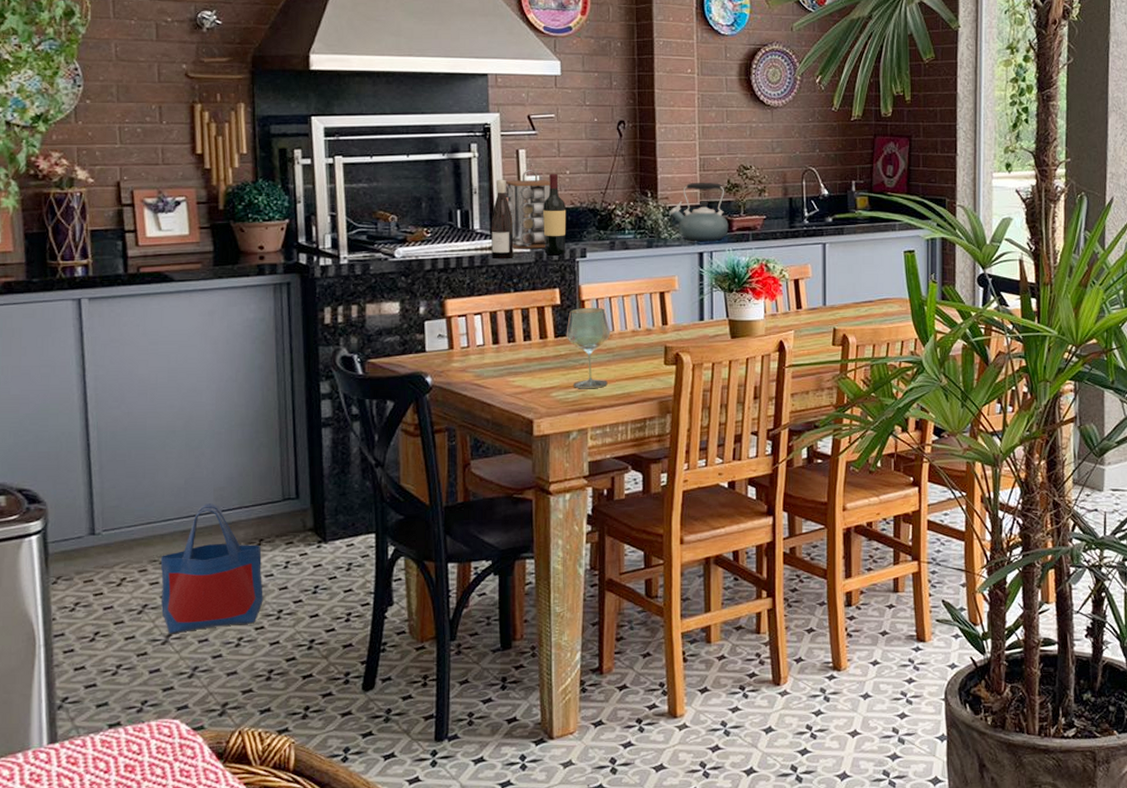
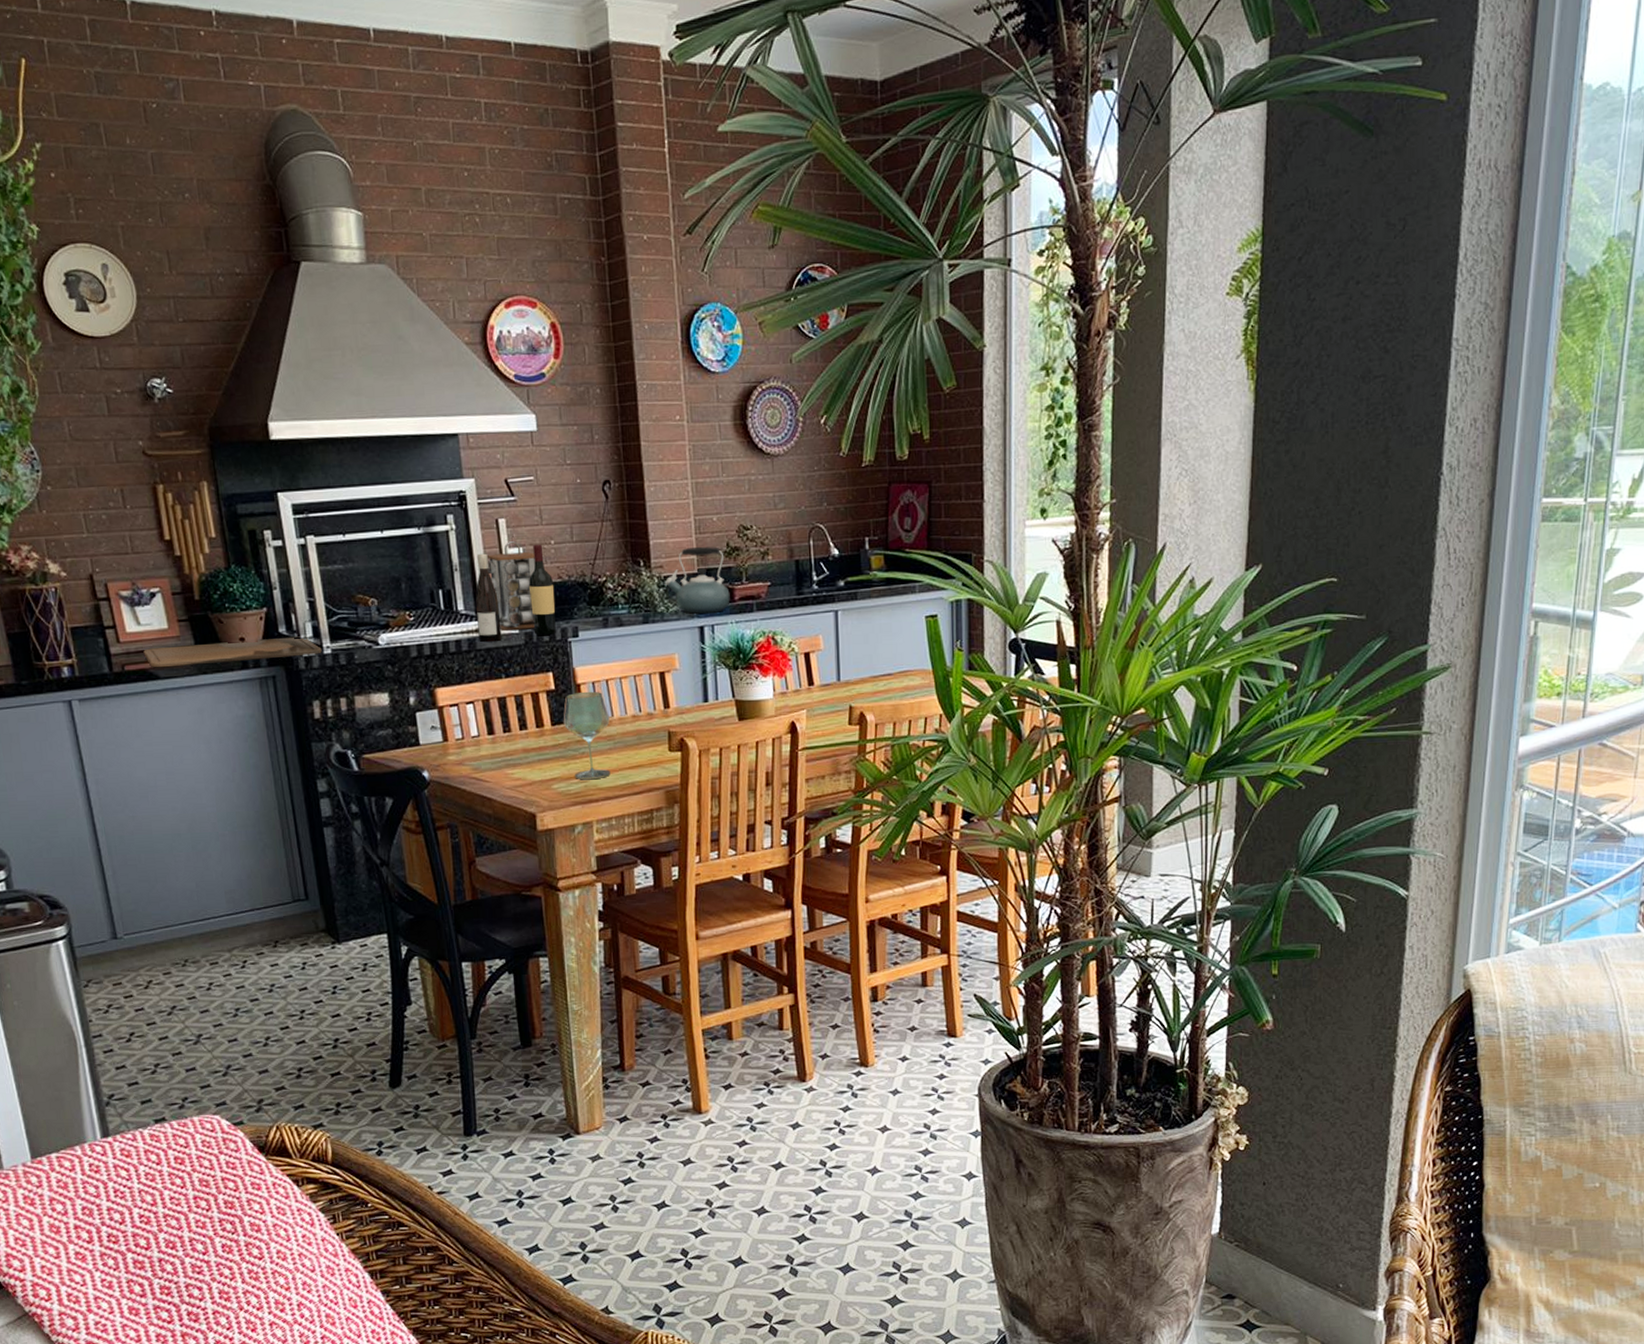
tote bag: present [160,503,263,634] -> none [182,906,285,1034]
chopping board: none [161,247,339,271] -> present [143,636,322,668]

